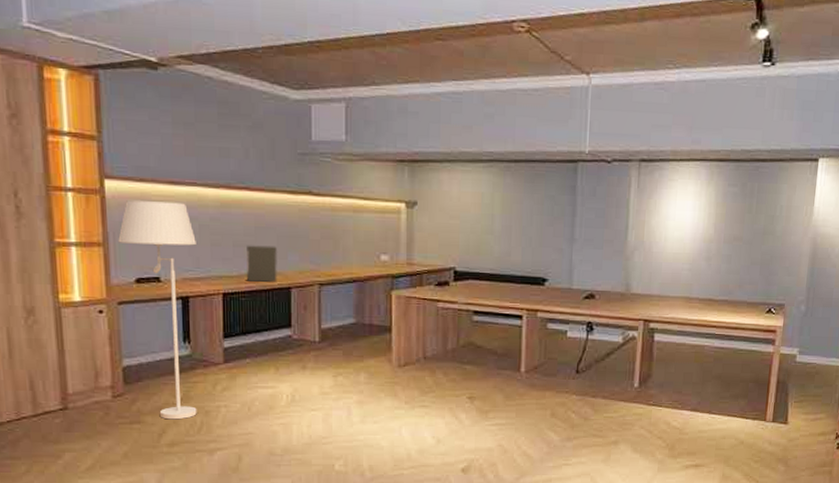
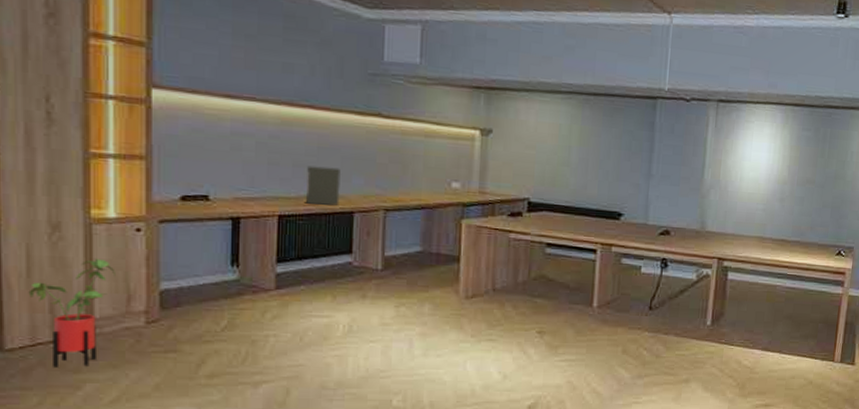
house plant: none [11,339,84,439] -> present [28,258,116,367]
floor lamp: present [118,200,197,420] -> none [163,112,252,349]

